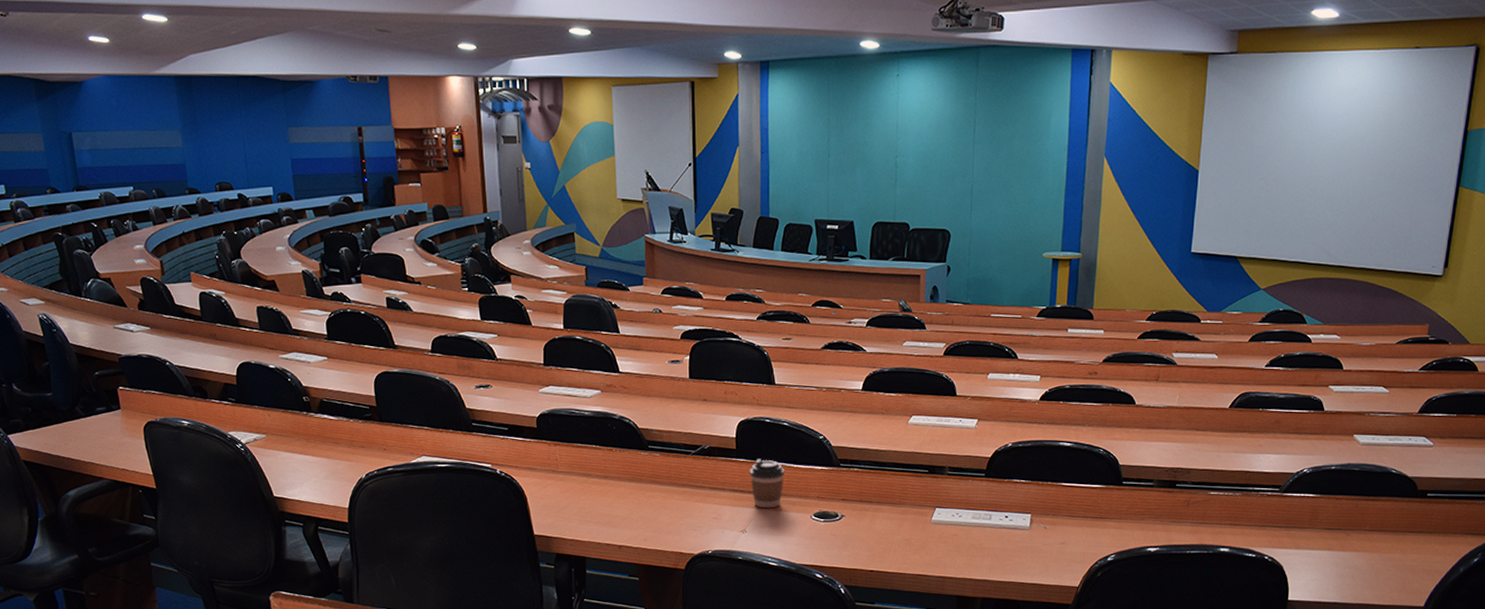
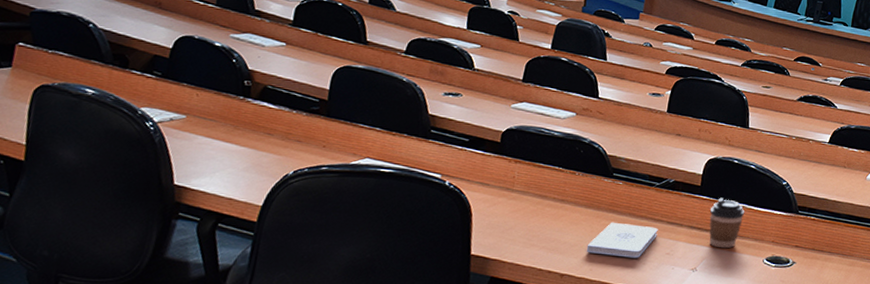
notepad: none [637,493,702,525] -> present [586,222,658,258]

